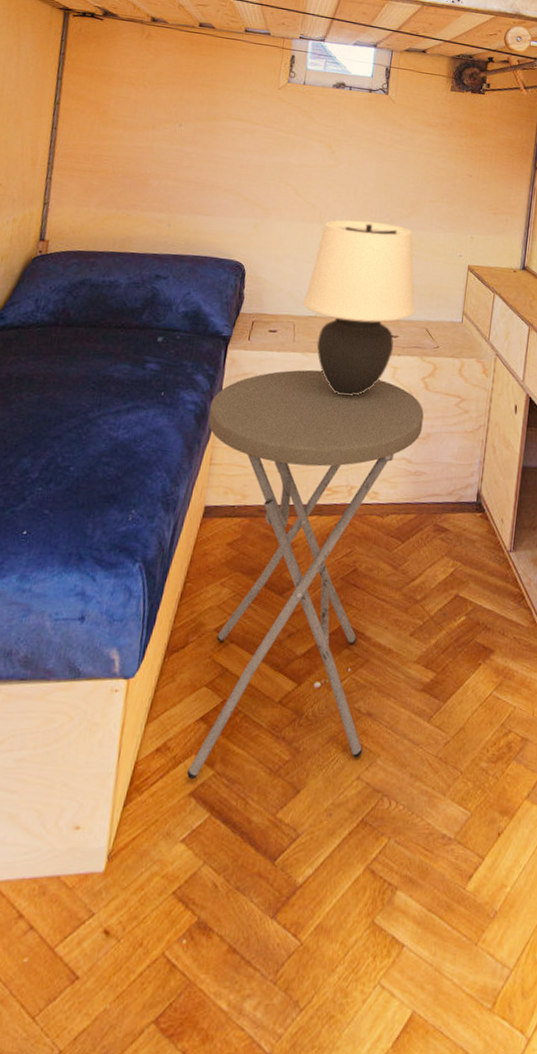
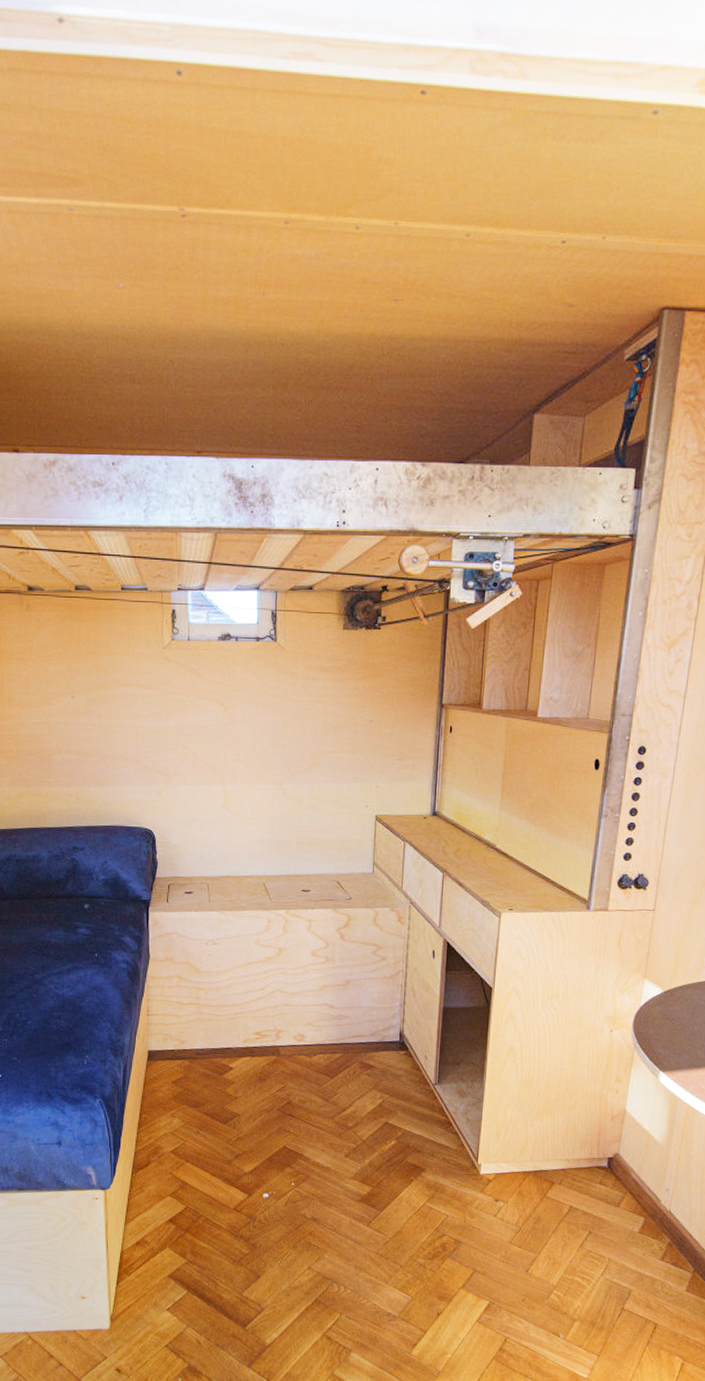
side table: present [187,369,424,779] -> none [140,926,342,1265]
table lamp: present [303,219,416,396] -> none [214,778,325,949]

